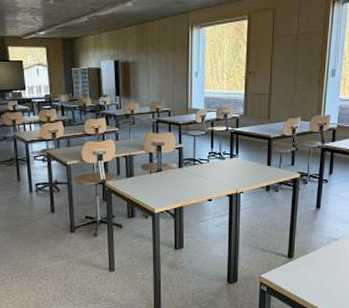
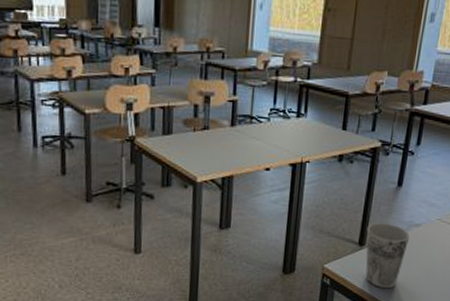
cup: none [294,238,330,293] -> present [365,222,410,289]

